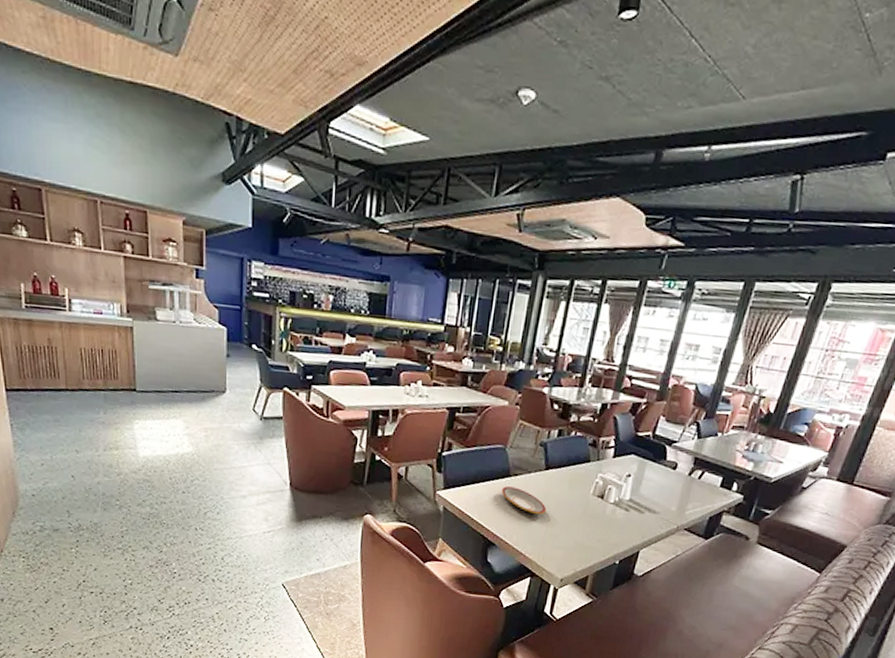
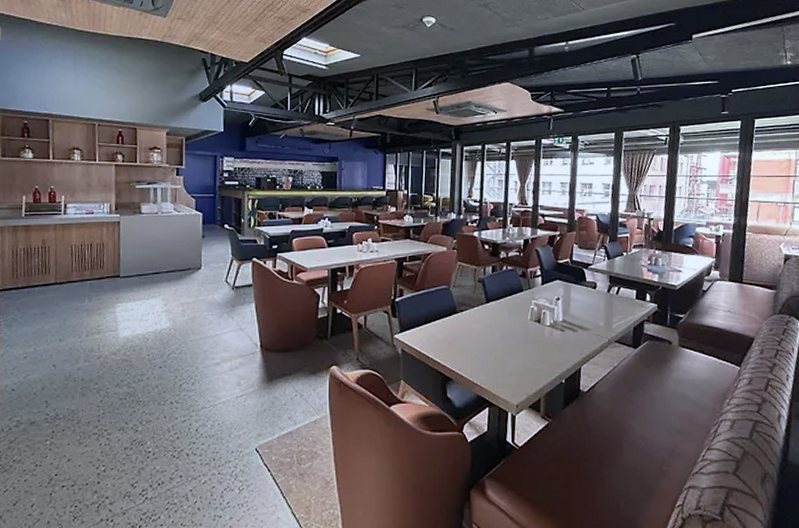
plate: present [501,486,546,514] -> none [451,322,492,344]

